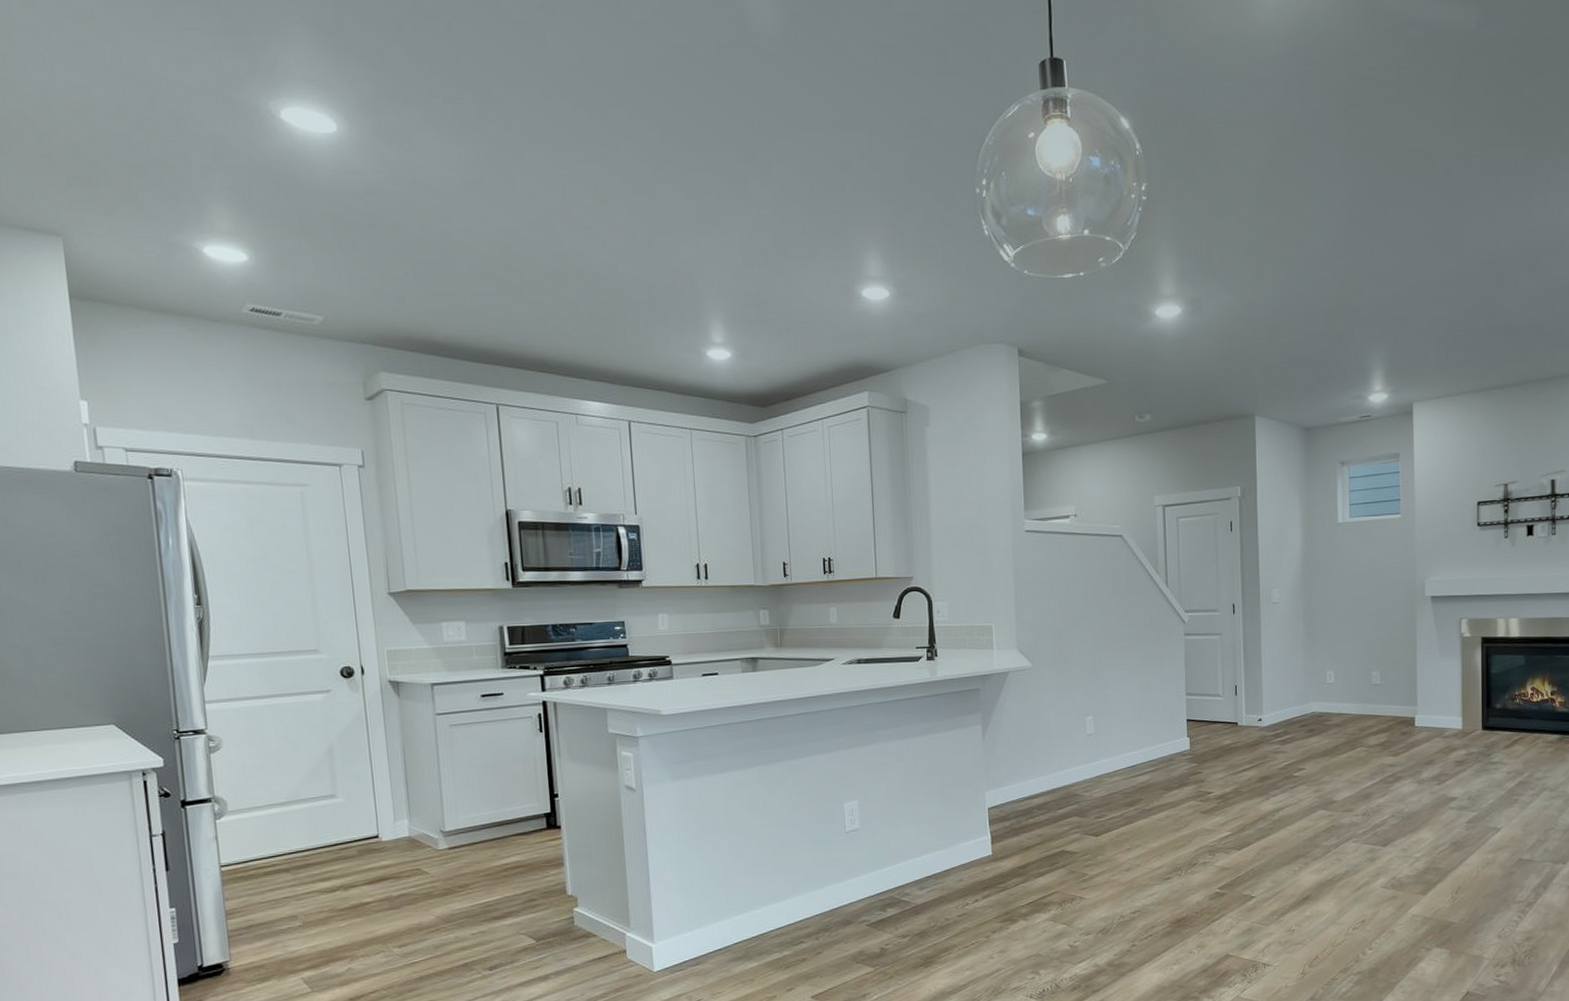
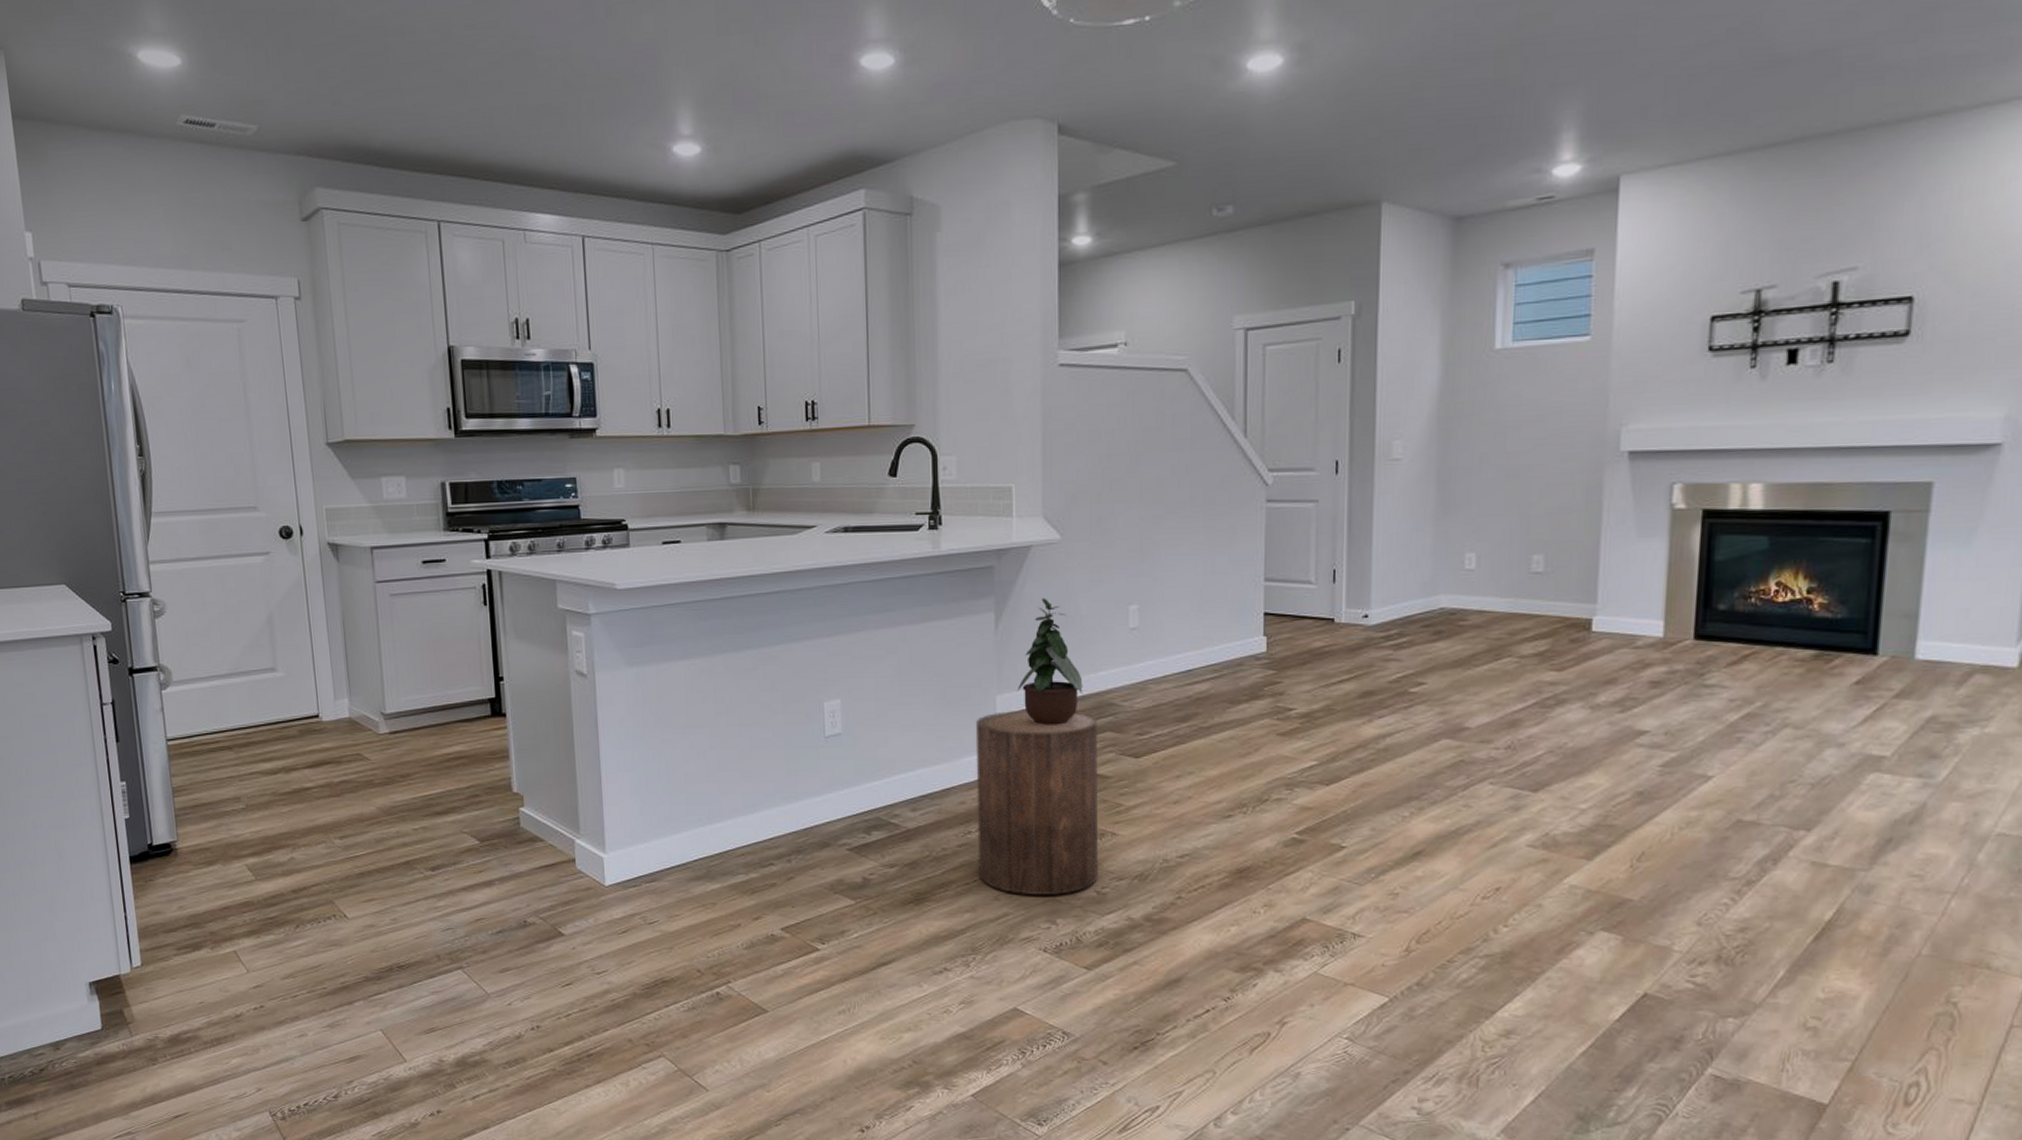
stool: none [969,803,1071,952] -> present [975,711,1099,895]
potted plant: none [1002,712,1053,814] -> present [1018,597,1083,725]

